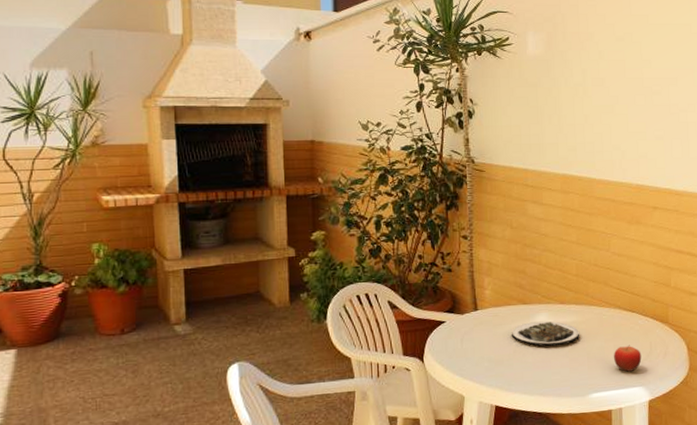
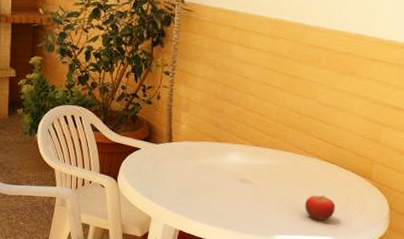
plate: present [511,321,580,347] -> none [201,159,272,186]

